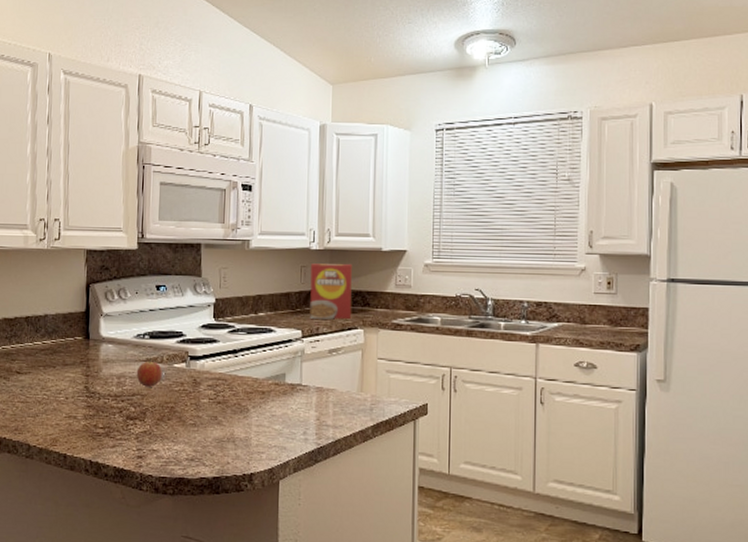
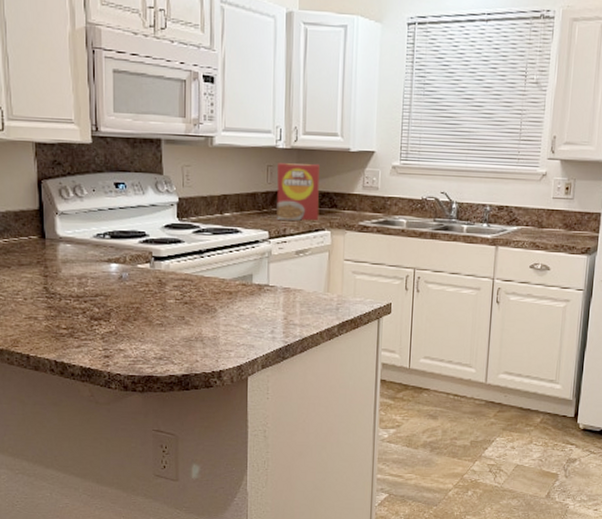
fruit: present [136,358,163,387] -> none [98,258,127,288]

